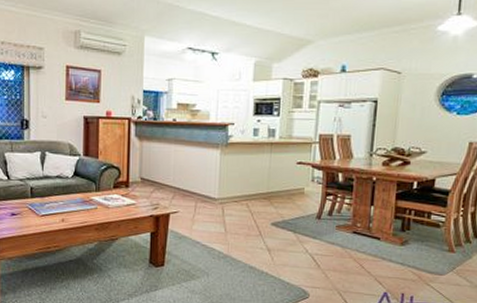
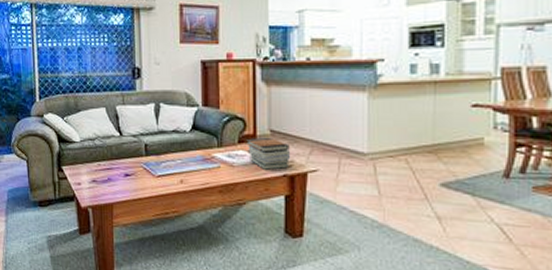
book stack: none [120,183,157,211] -> present [246,137,291,170]

